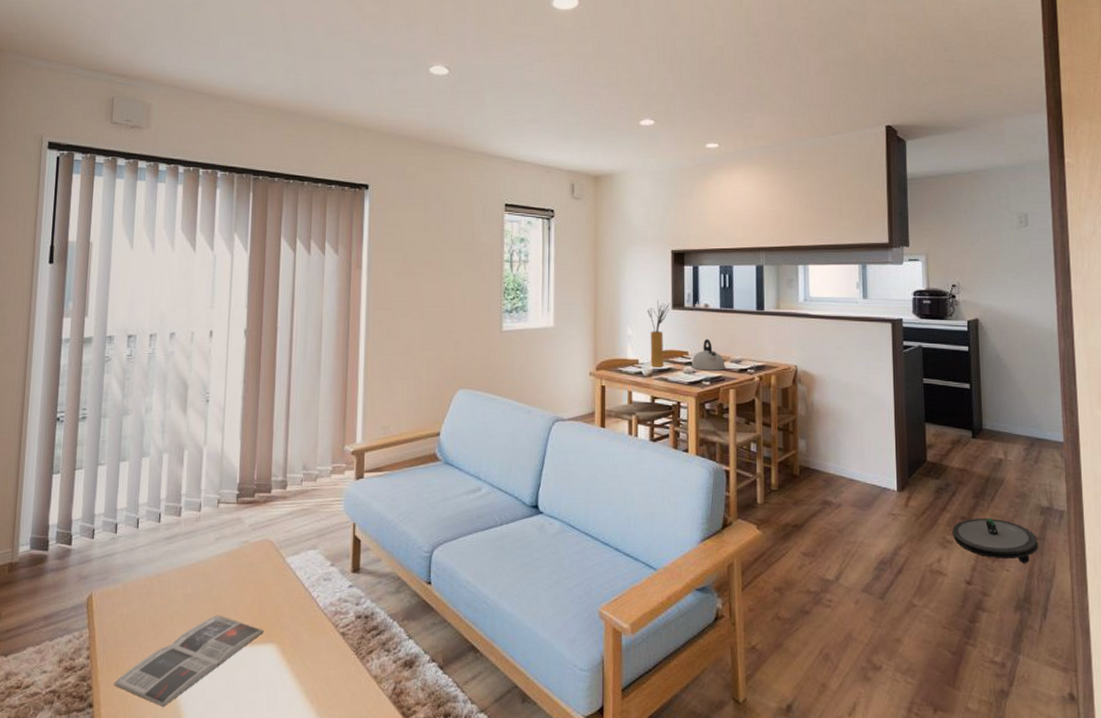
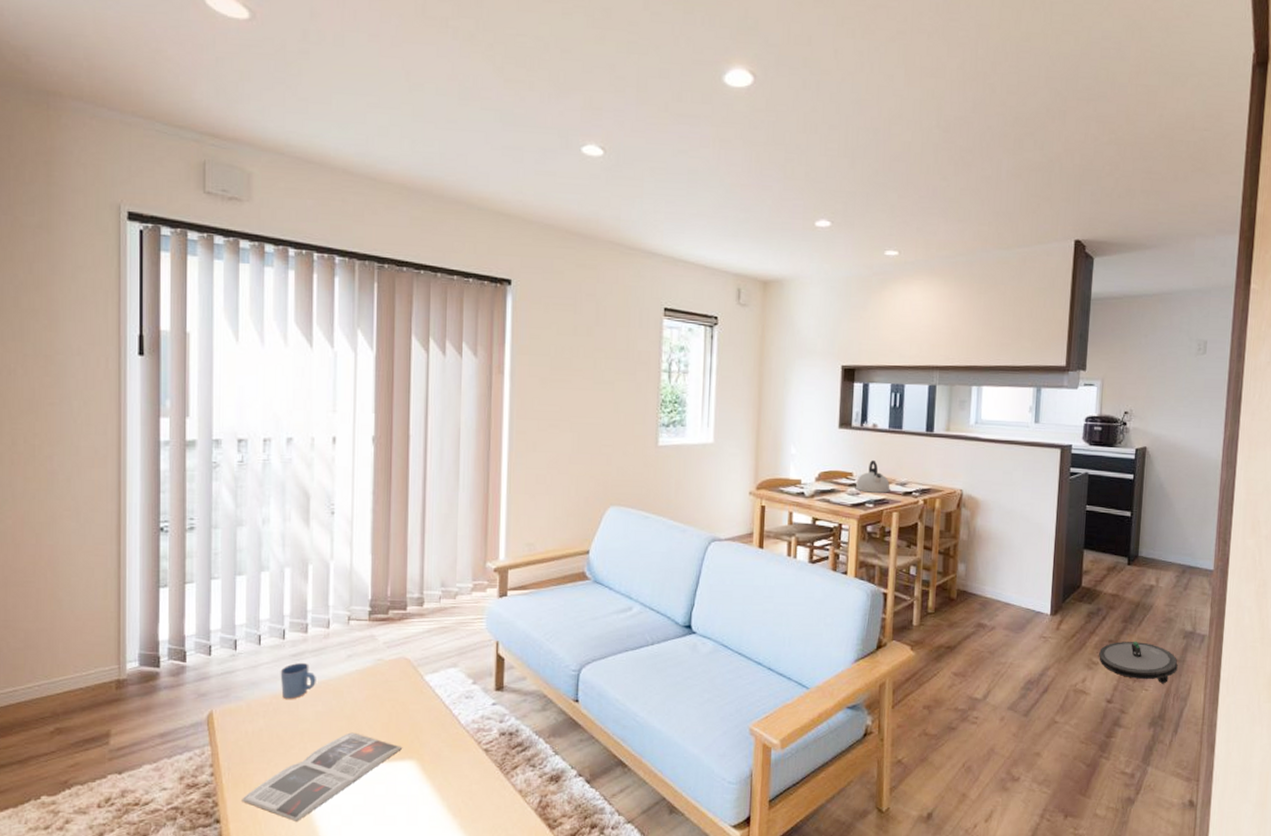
mug: none [154,545,187,582] -> present [280,662,316,700]
vase: present [647,300,670,367] -> none [813,418,837,488]

